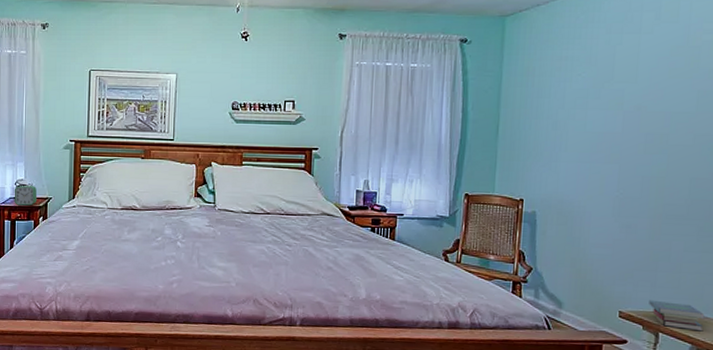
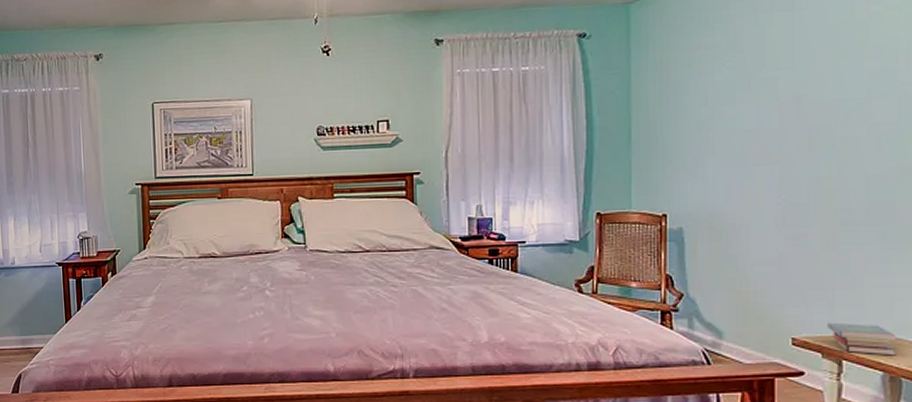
alarm clock: present [14,185,37,206] -> none [77,238,104,261]

